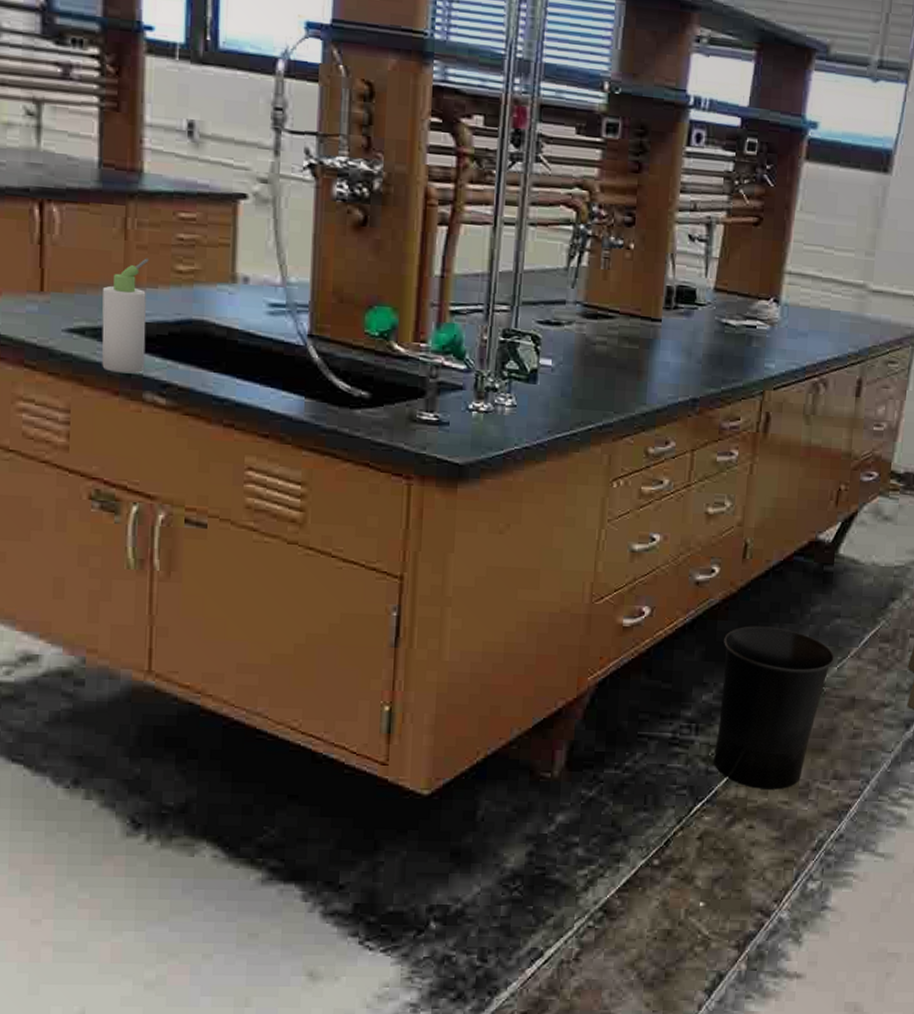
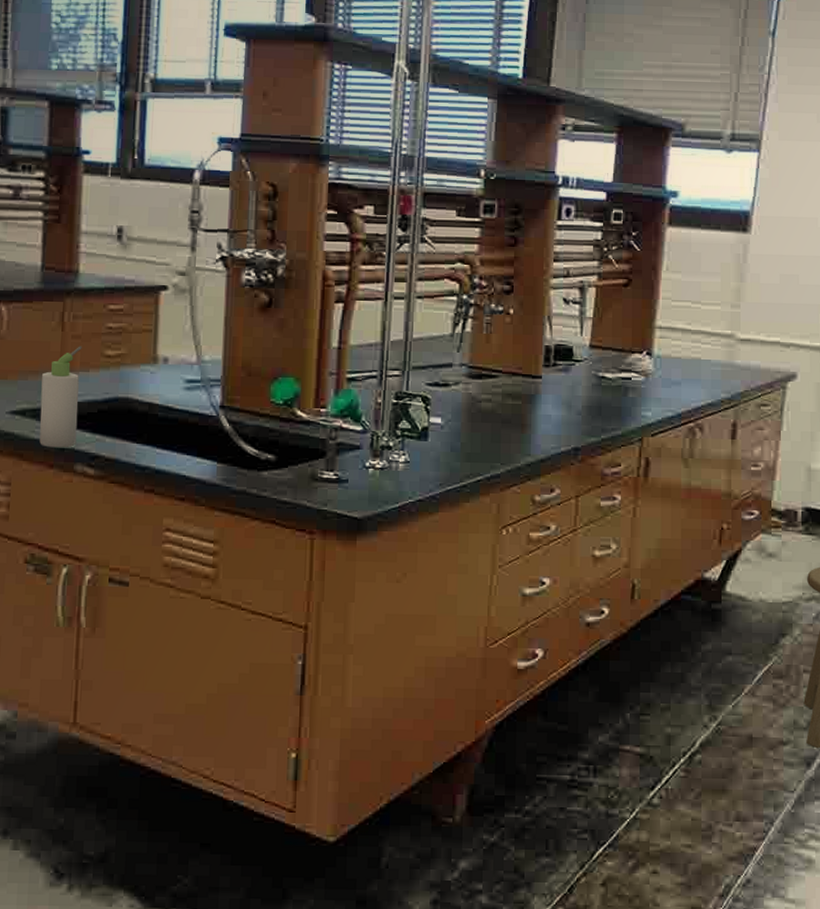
waste bin: present [714,626,835,790] -> none [614,665,729,833]

